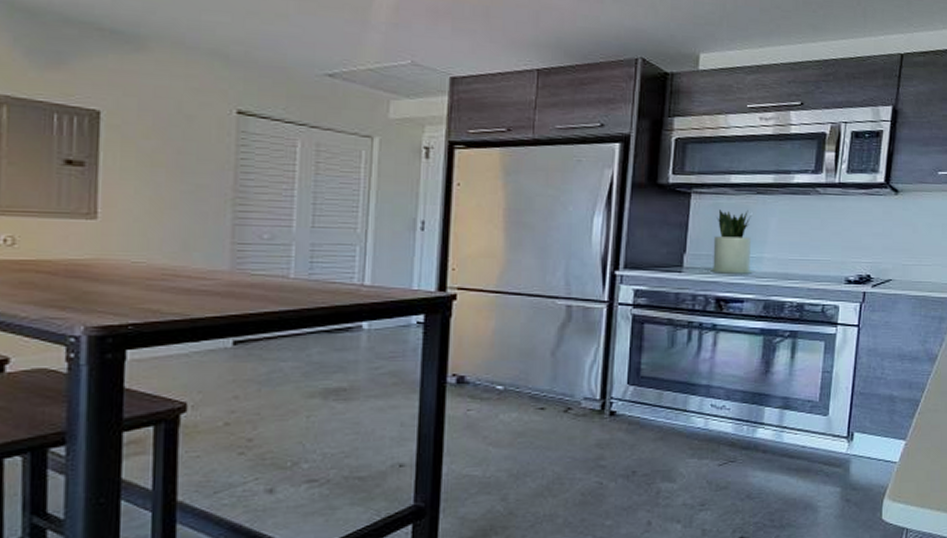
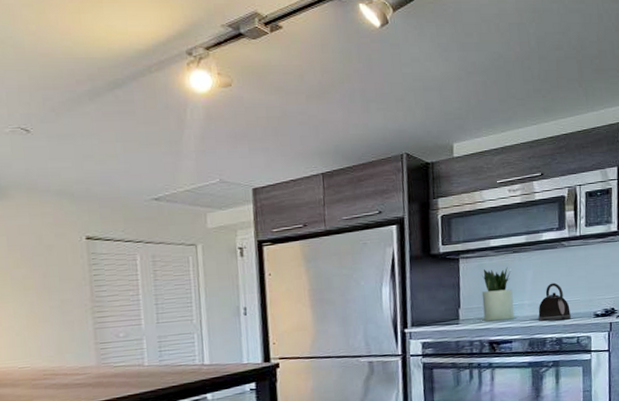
kettle: none [777,236,819,282] -> present [537,283,572,322]

